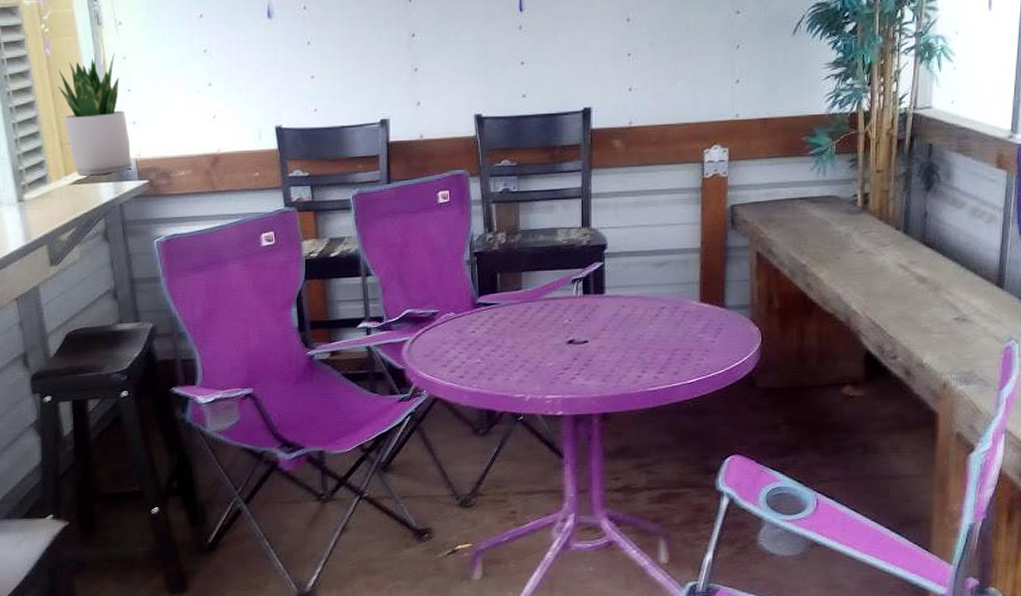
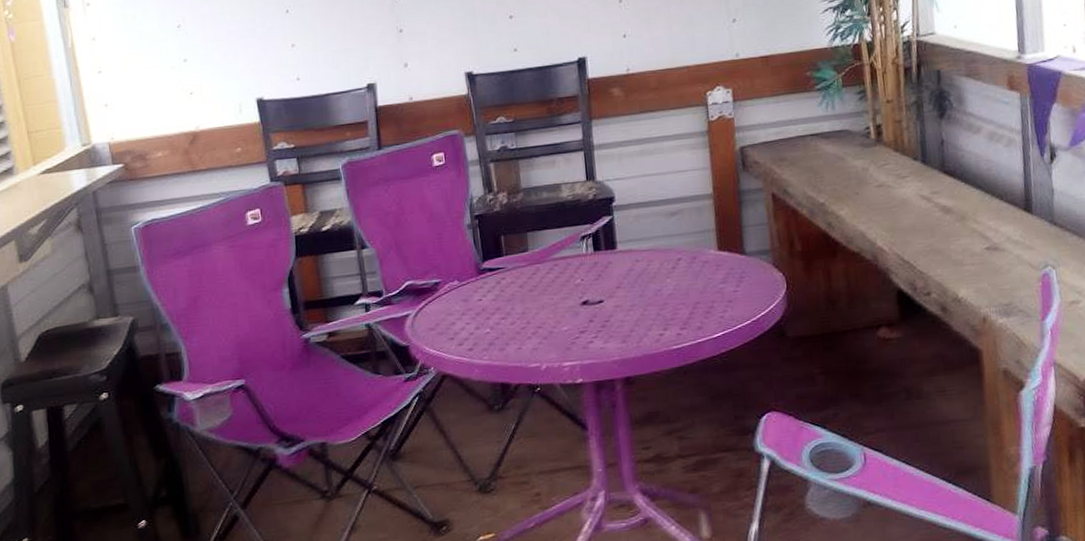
planter: present [58,52,131,176] -> none [23,34,105,165]

